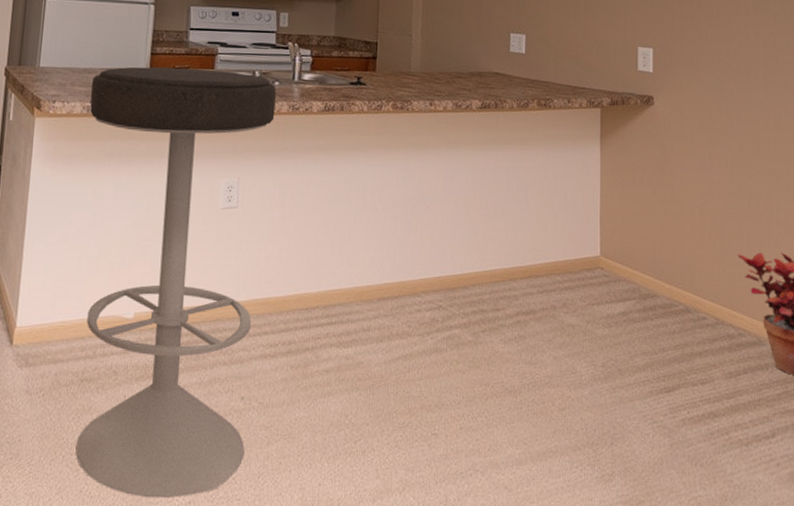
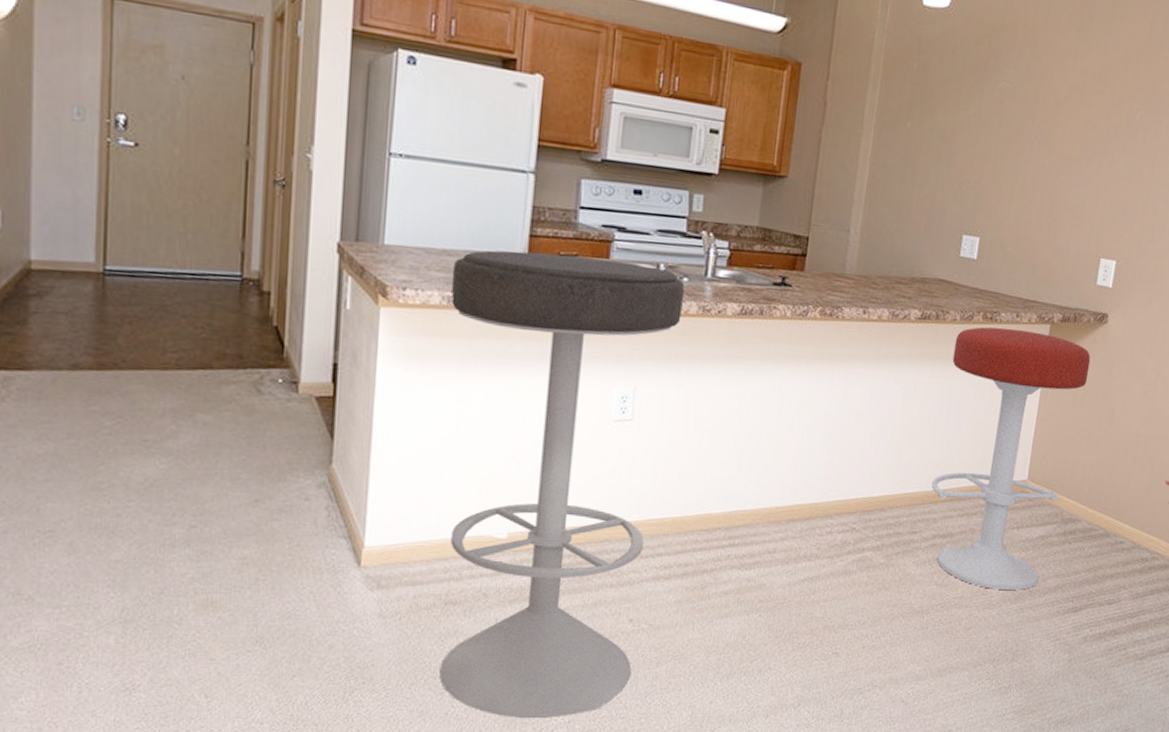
bar stool: none [508,112,644,369] -> present [931,327,1091,590]

